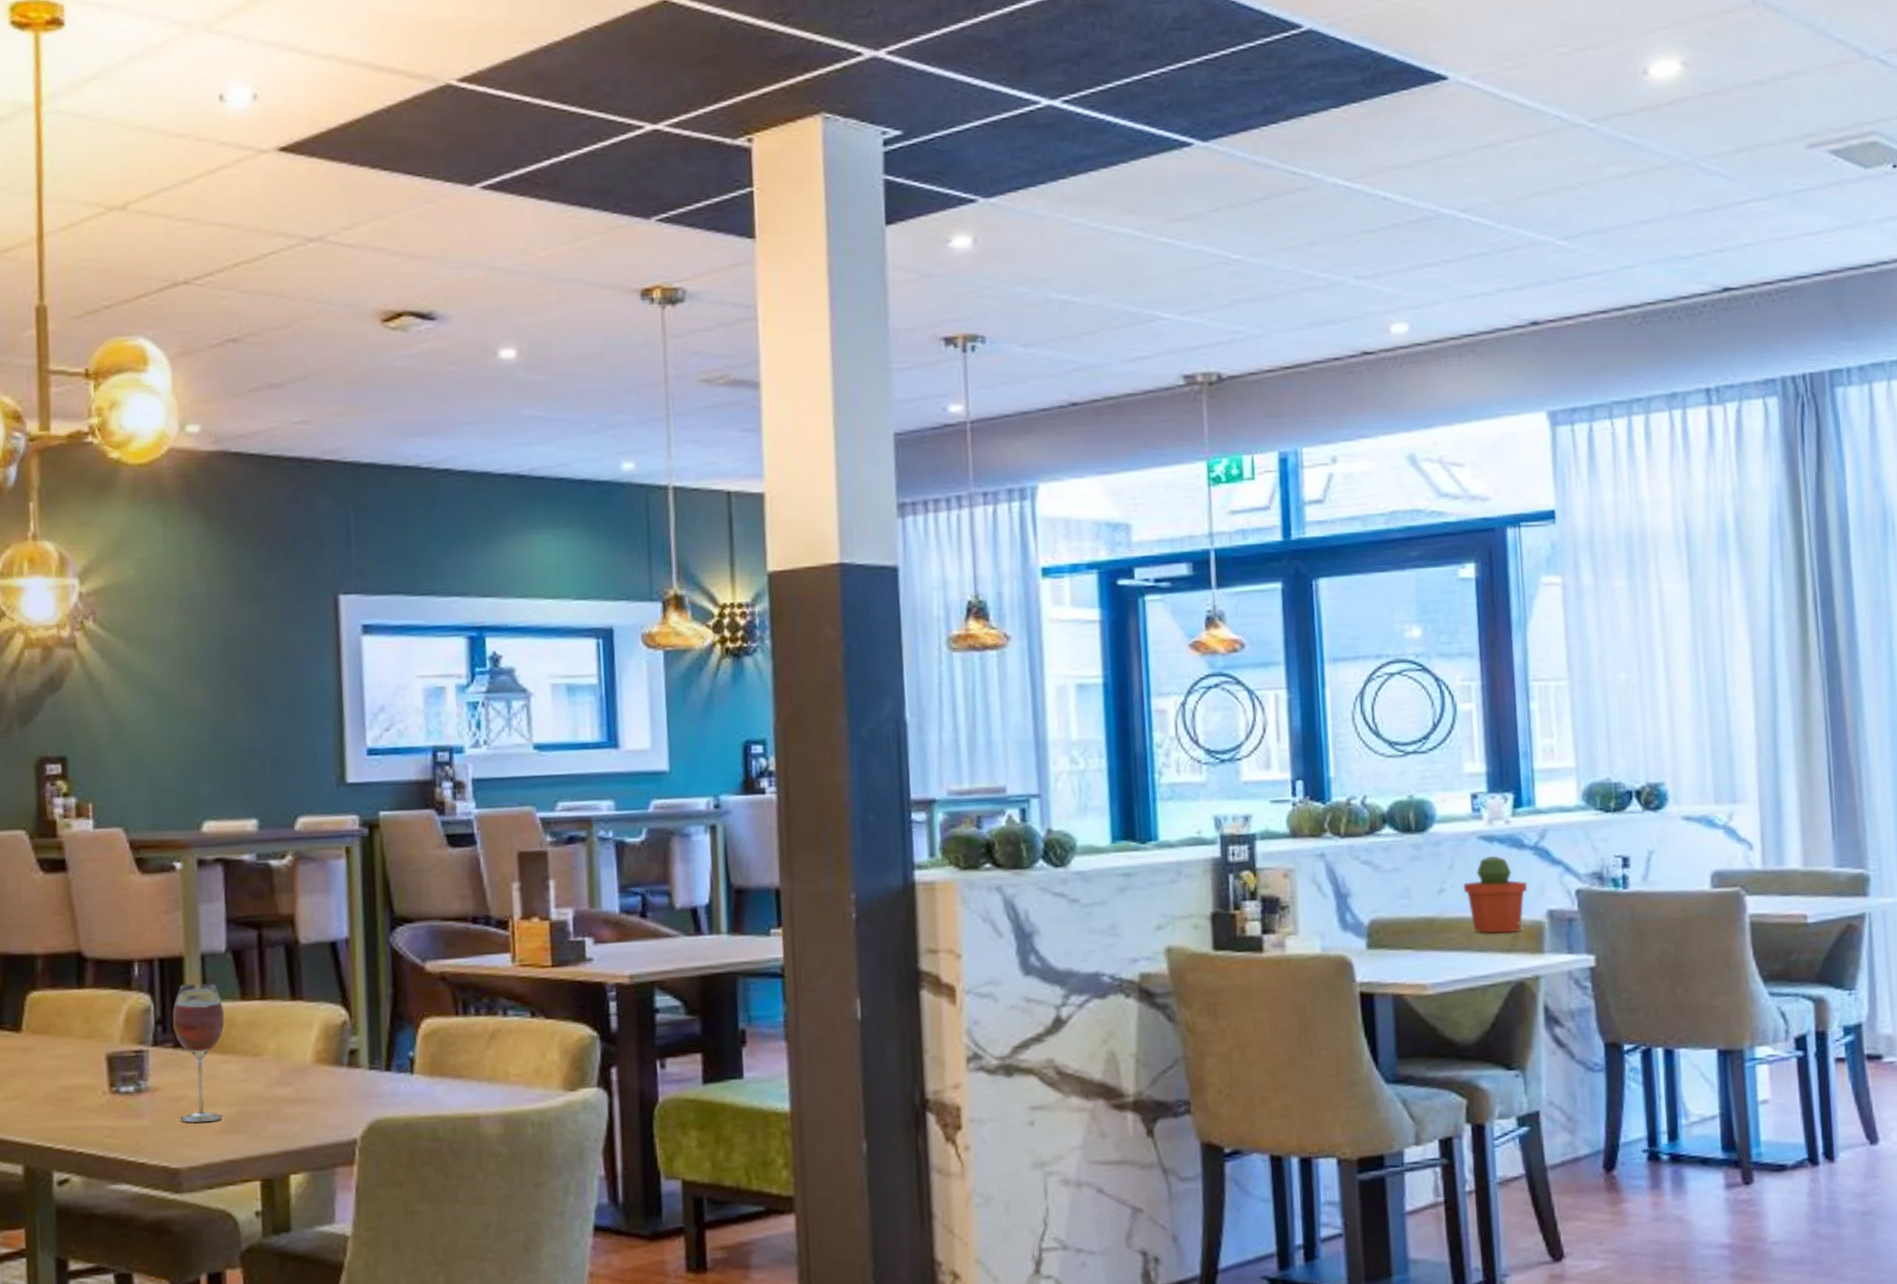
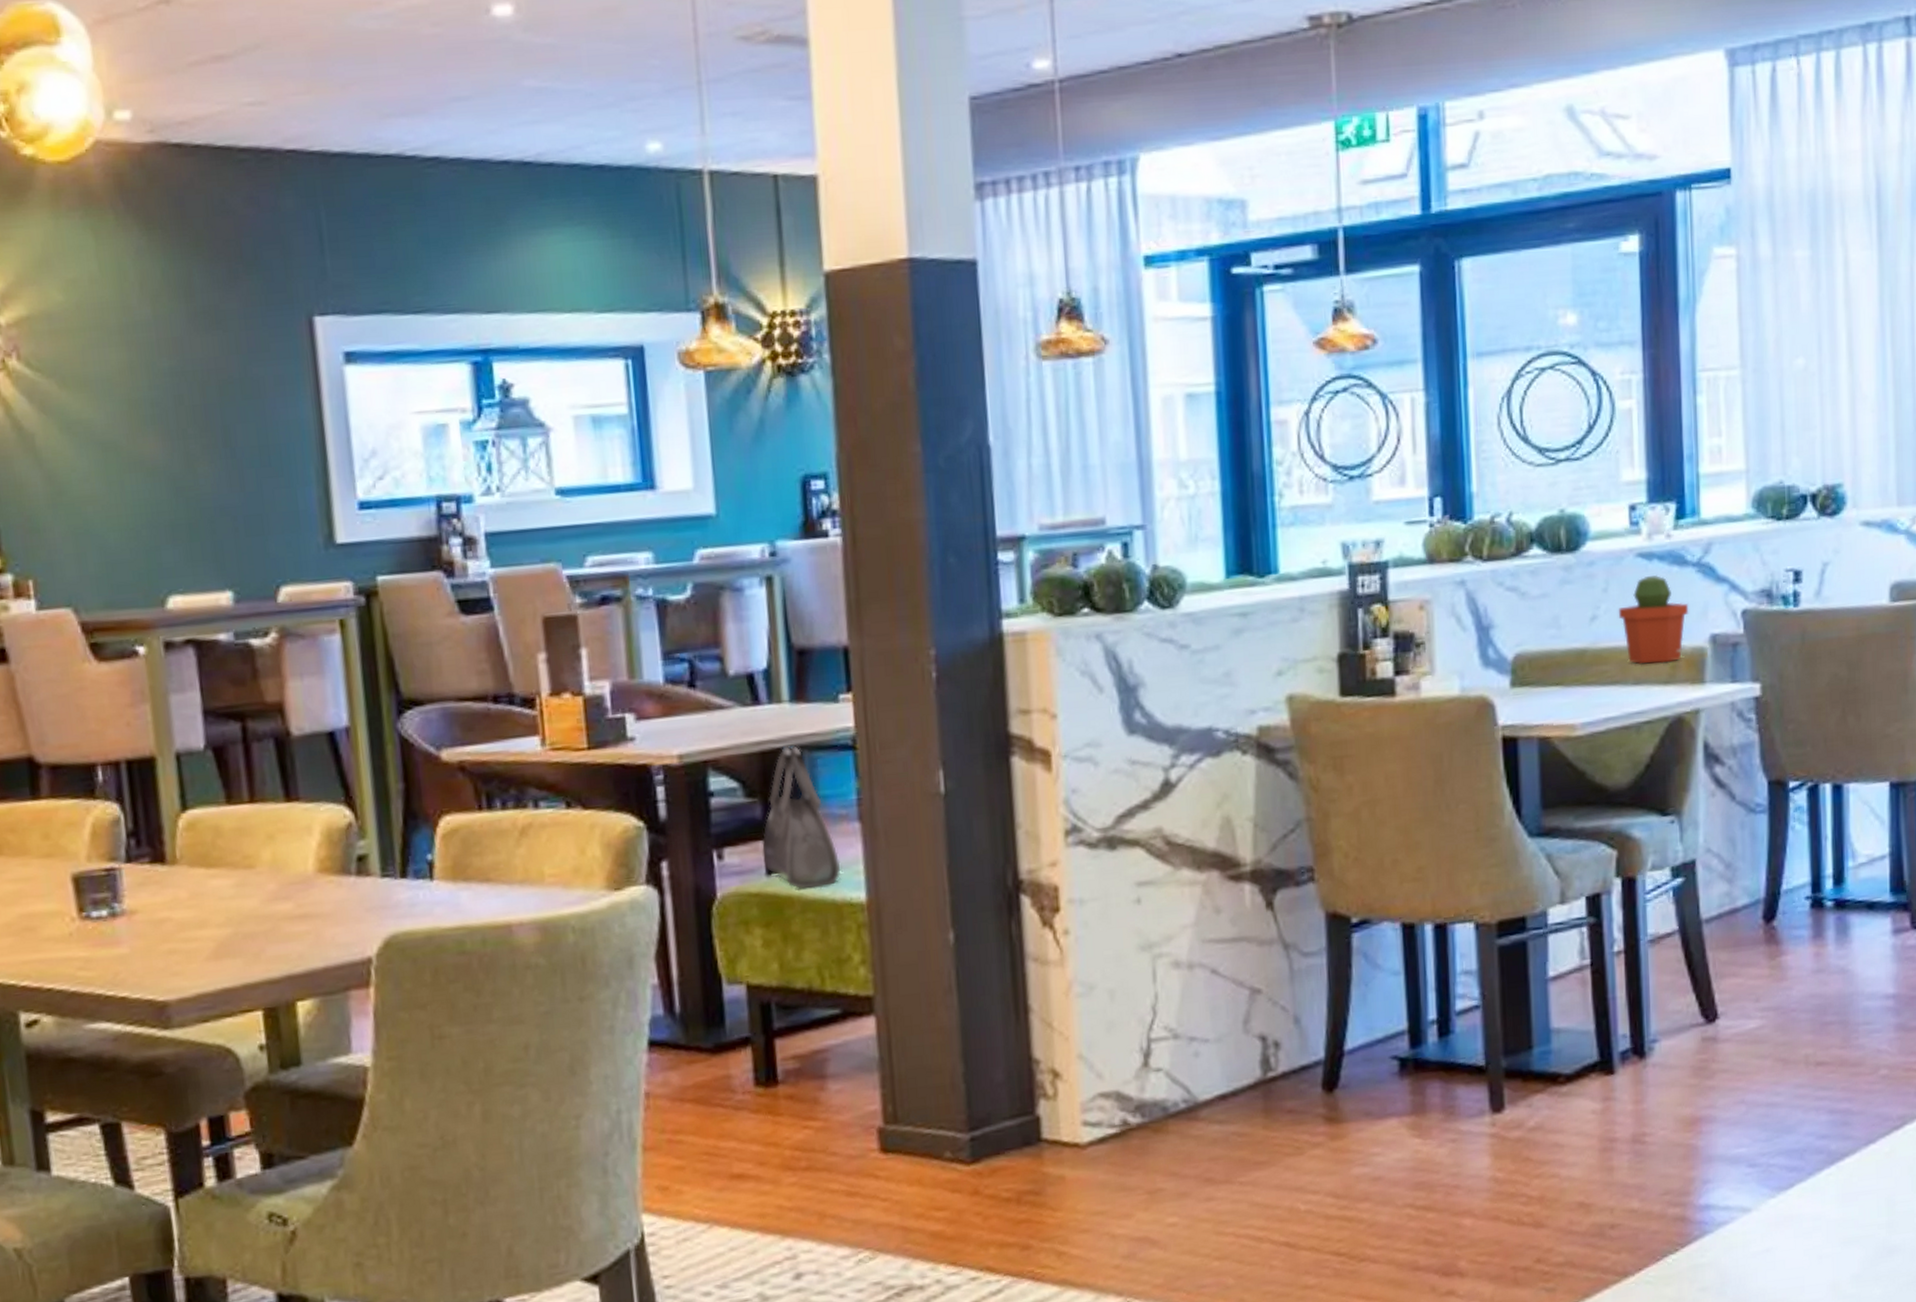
wineglass: present [172,983,225,1123] -> none [147,786,215,949]
handbag: none [699,971,768,1099] -> present [762,745,841,890]

